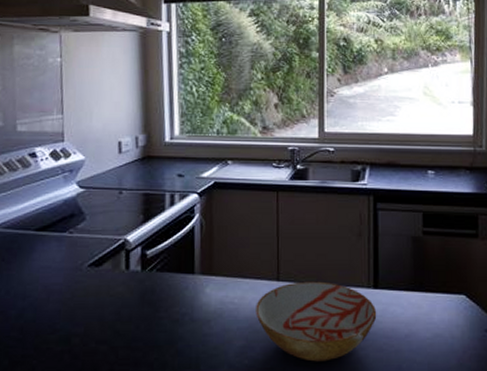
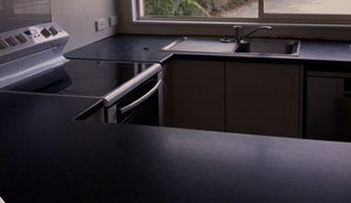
bowl: present [256,281,377,362] -> none [208,132,305,193]

